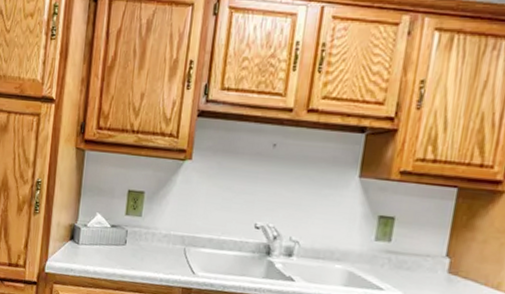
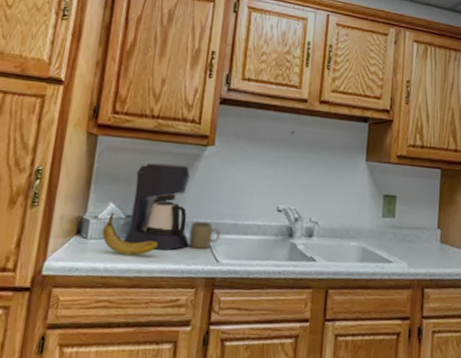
fruit: none [91,223,141,262] -> present [102,213,160,256]
coffee maker: none [110,176,169,260] -> present [124,162,191,251]
mug: none [166,234,197,261] -> present [188,222,220,250]

